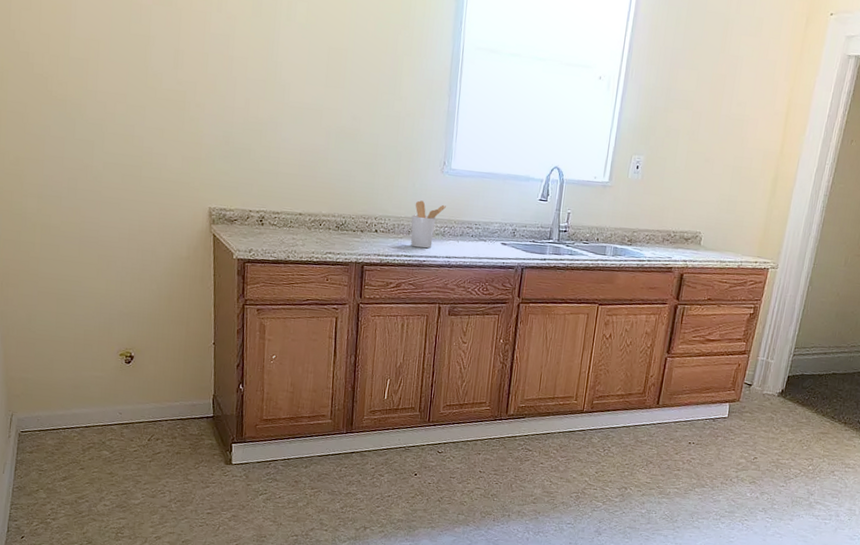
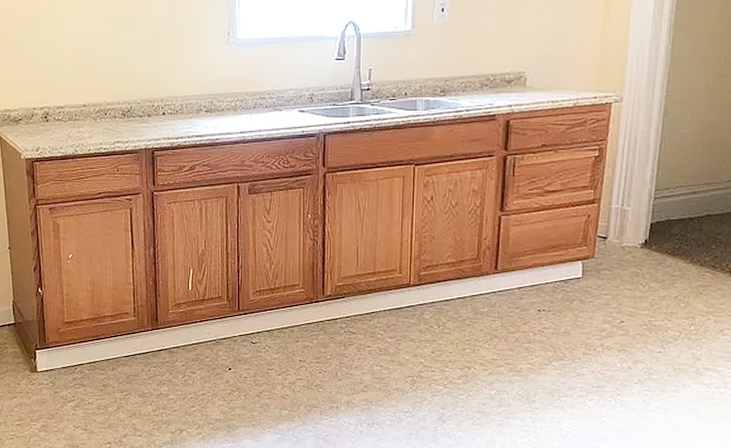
utensil holder: present [410,200,446,249] -> none [199,76,235,126]

